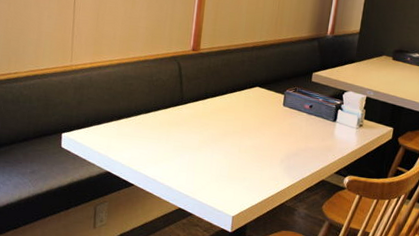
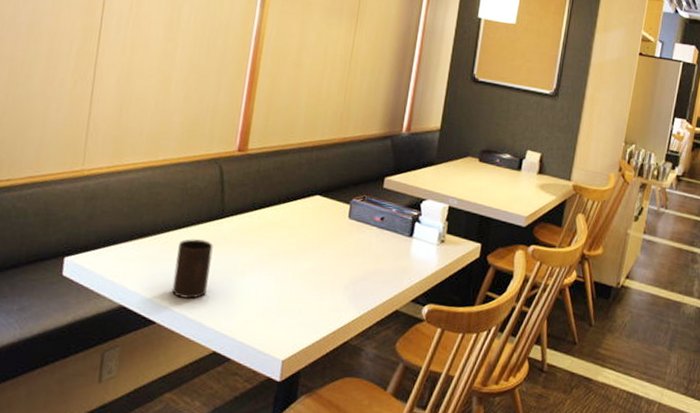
cup: none [145,120,176,167] -> present [172,239,213,299]

